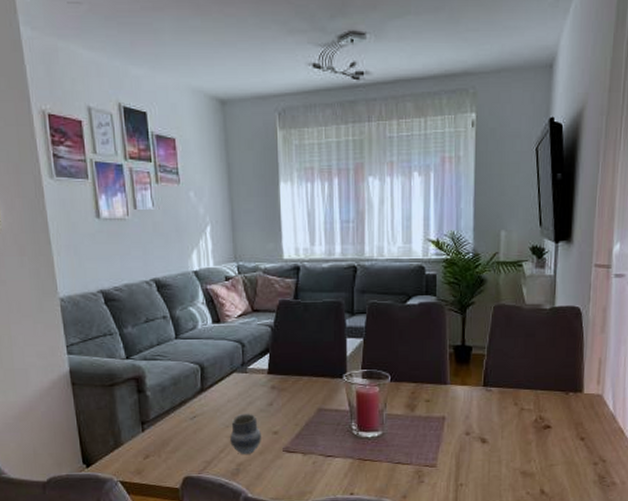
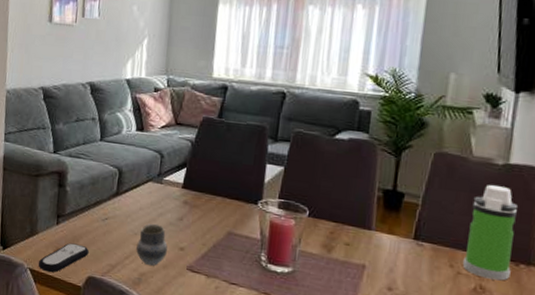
remote control: none [128,447,181,481] -> present [38,243,89,273]
water bottle: none [524,328,565,410] -> present [462,185,519,281]

